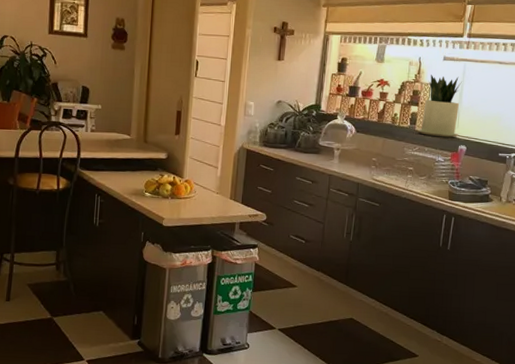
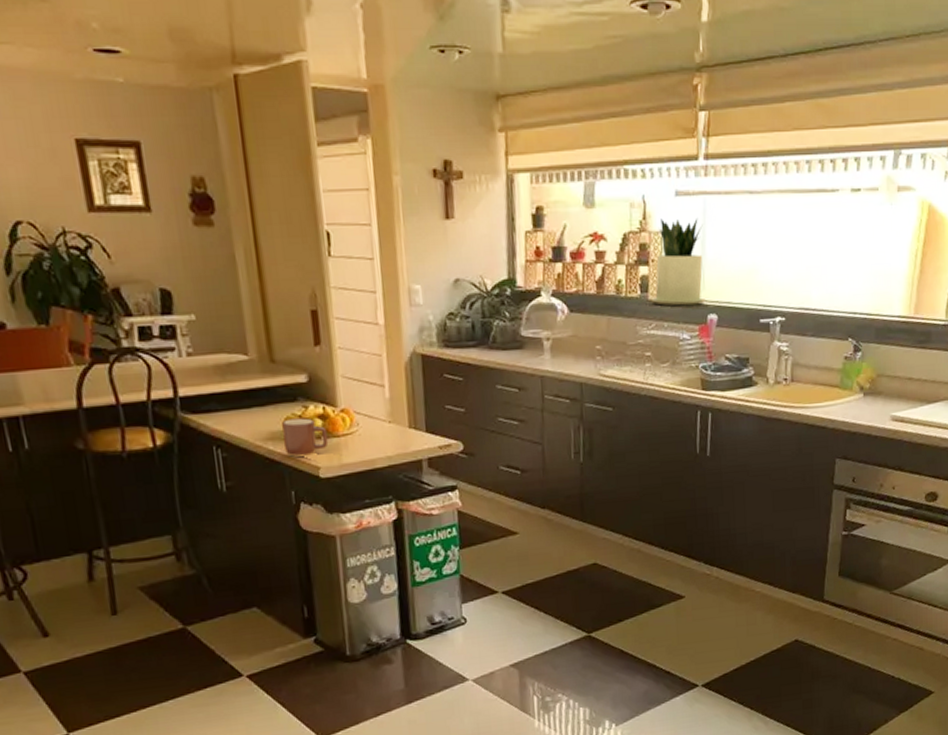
mug: none [143,182,174,210] -> present [282,418,329,458]

